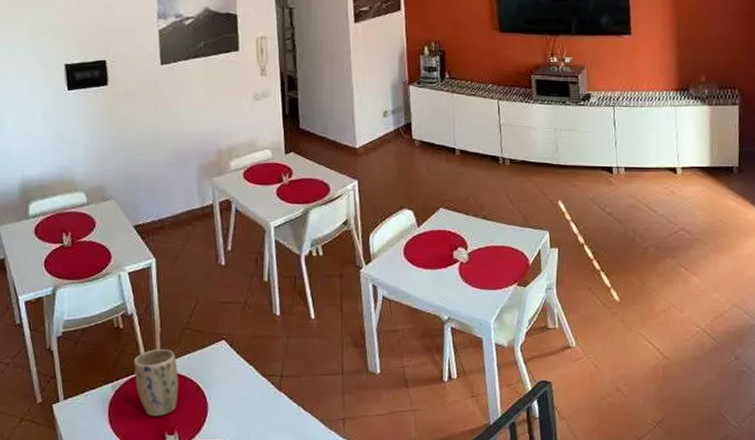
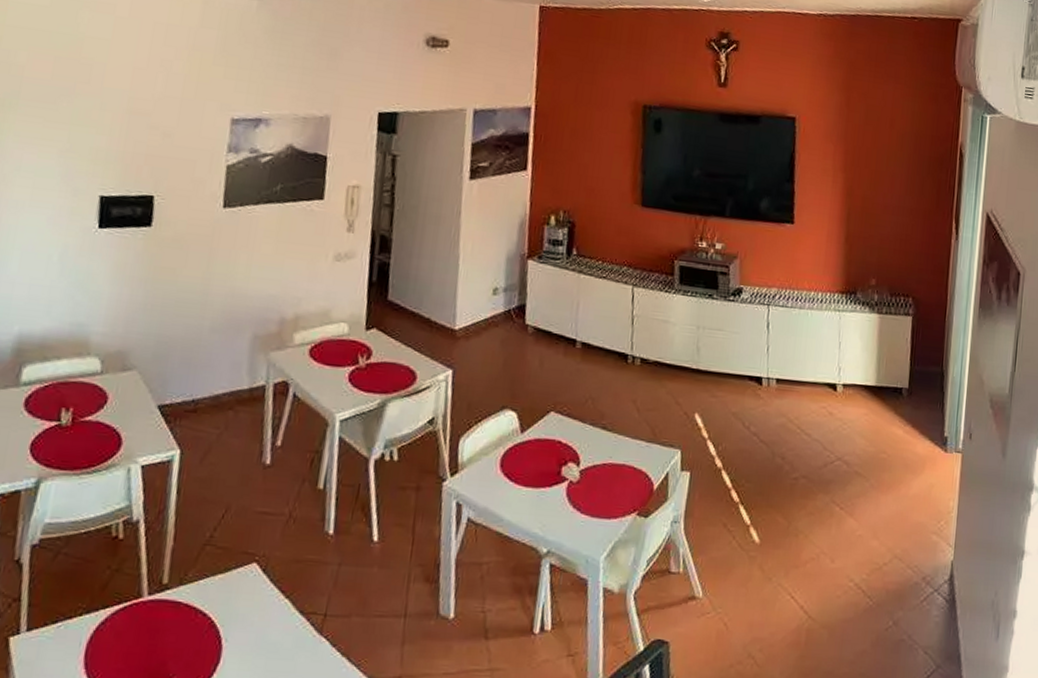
plant pot: present [133,349,179,417] -> none [128,569,189,662]

